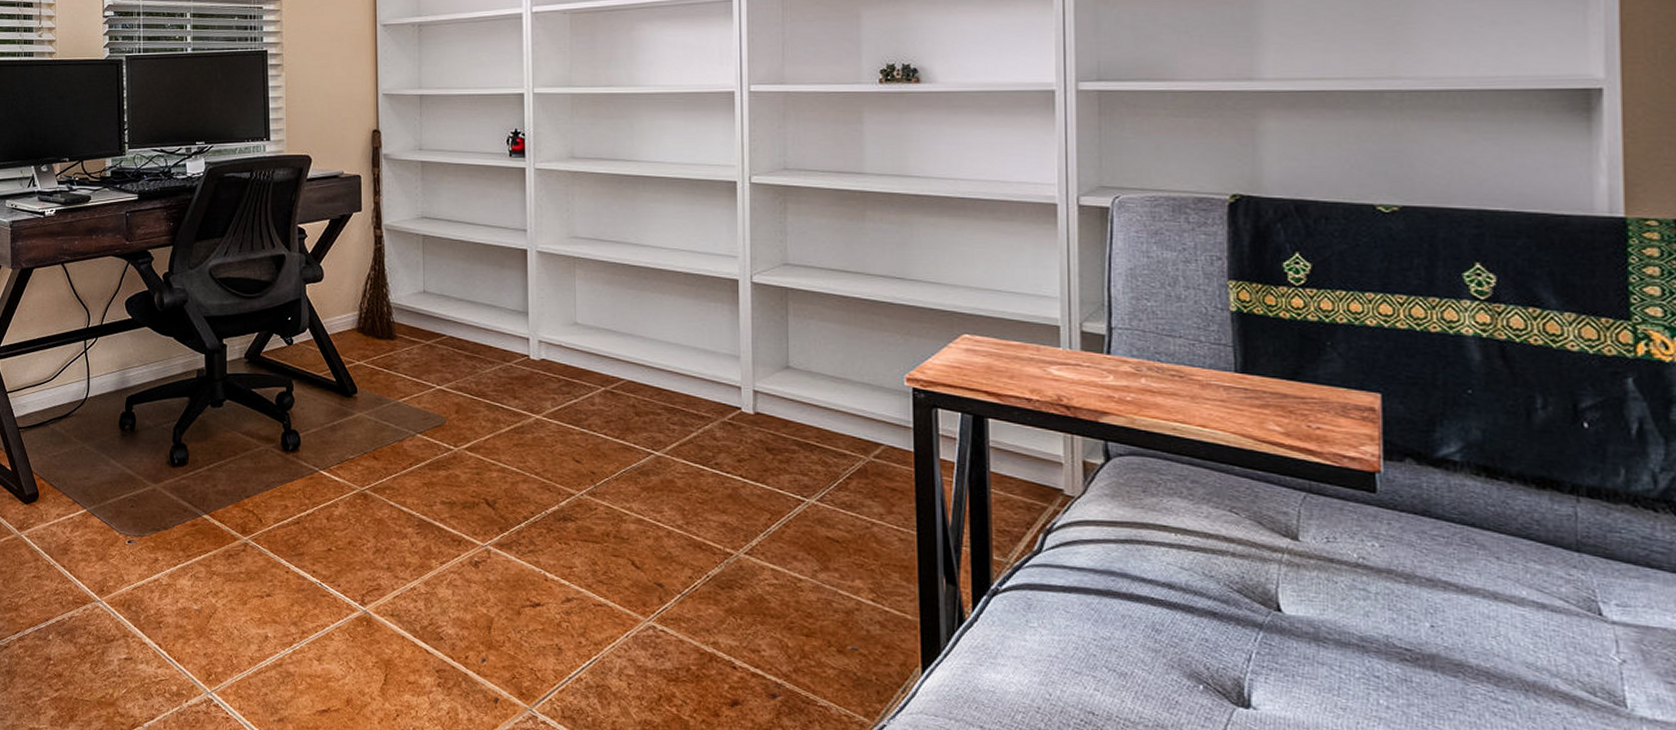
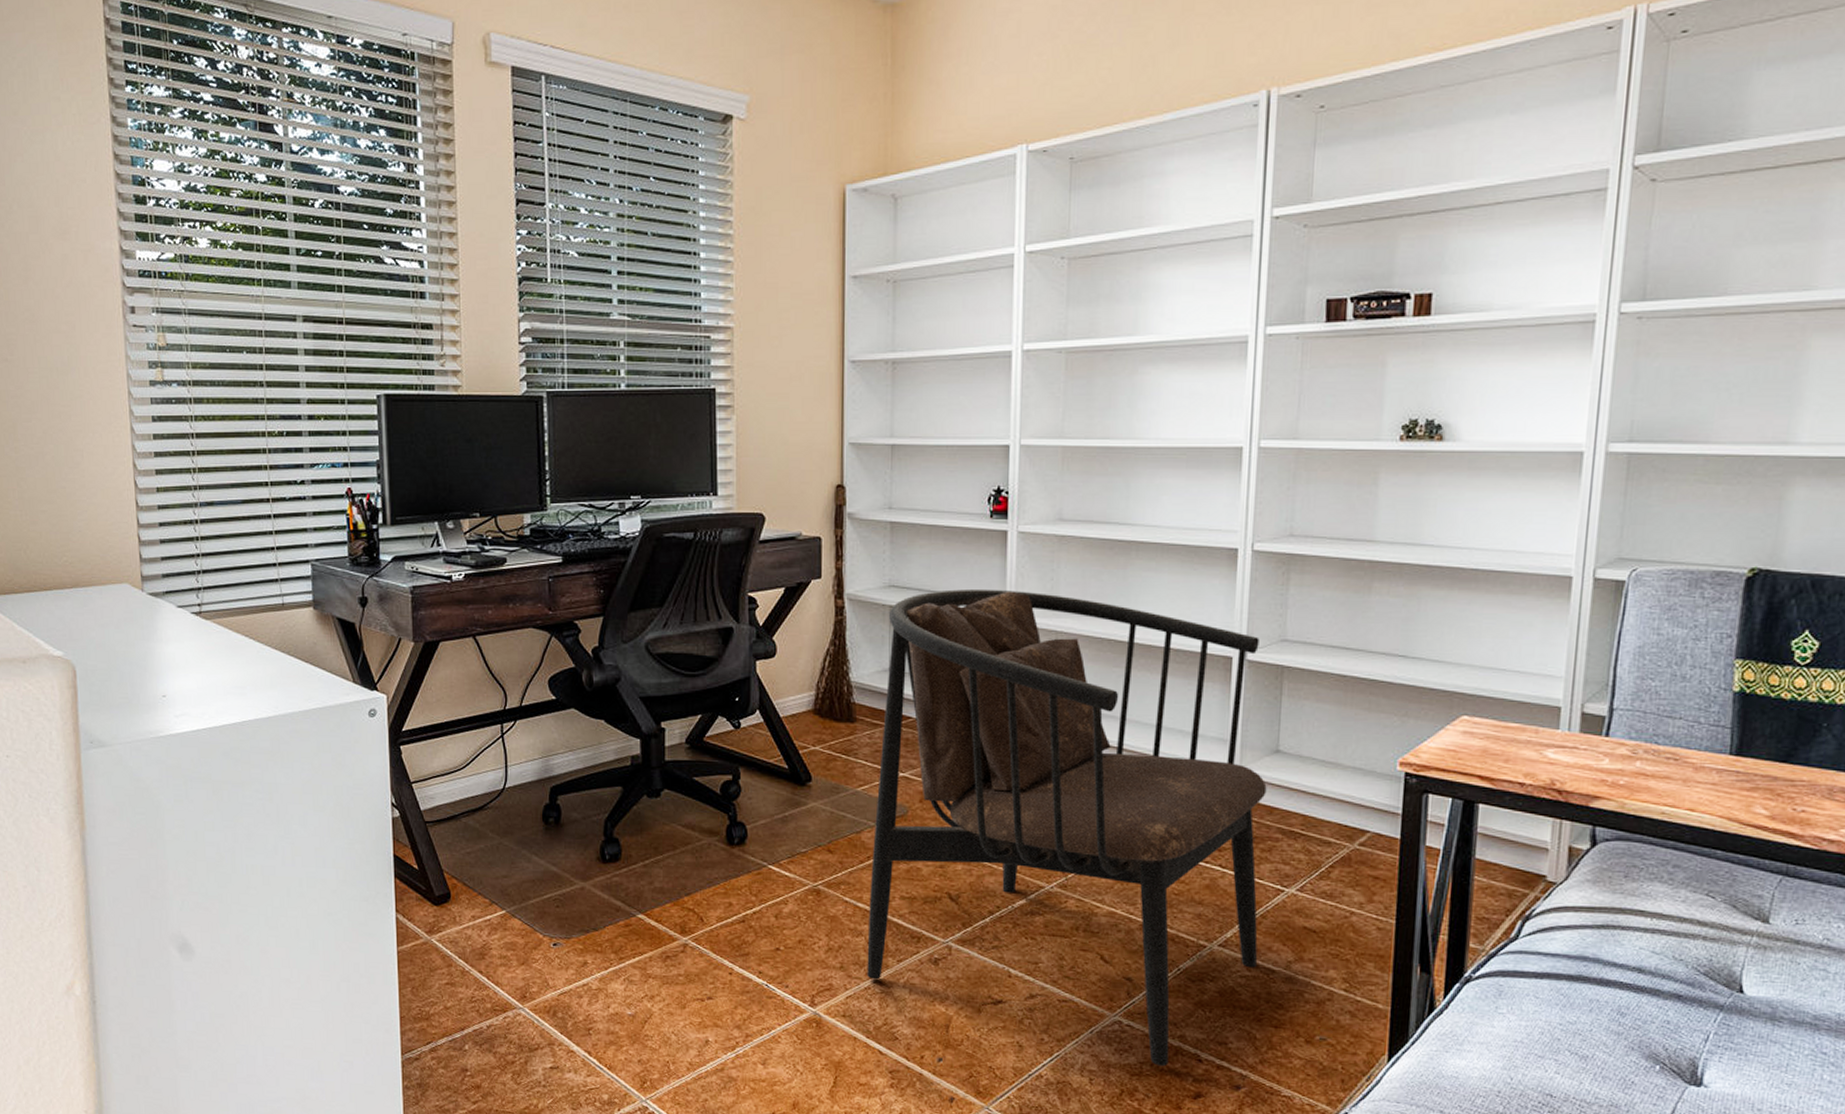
armchair: none [412,219,784,673] -> present [867,588,1267,1067]

